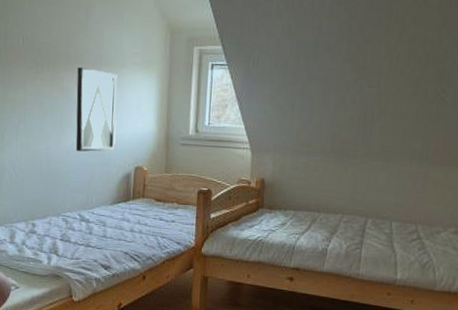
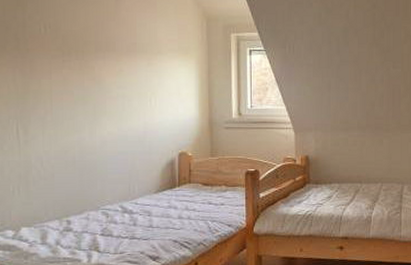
wall art: present [75,67,117,152] -> none [109,55,156,141]

